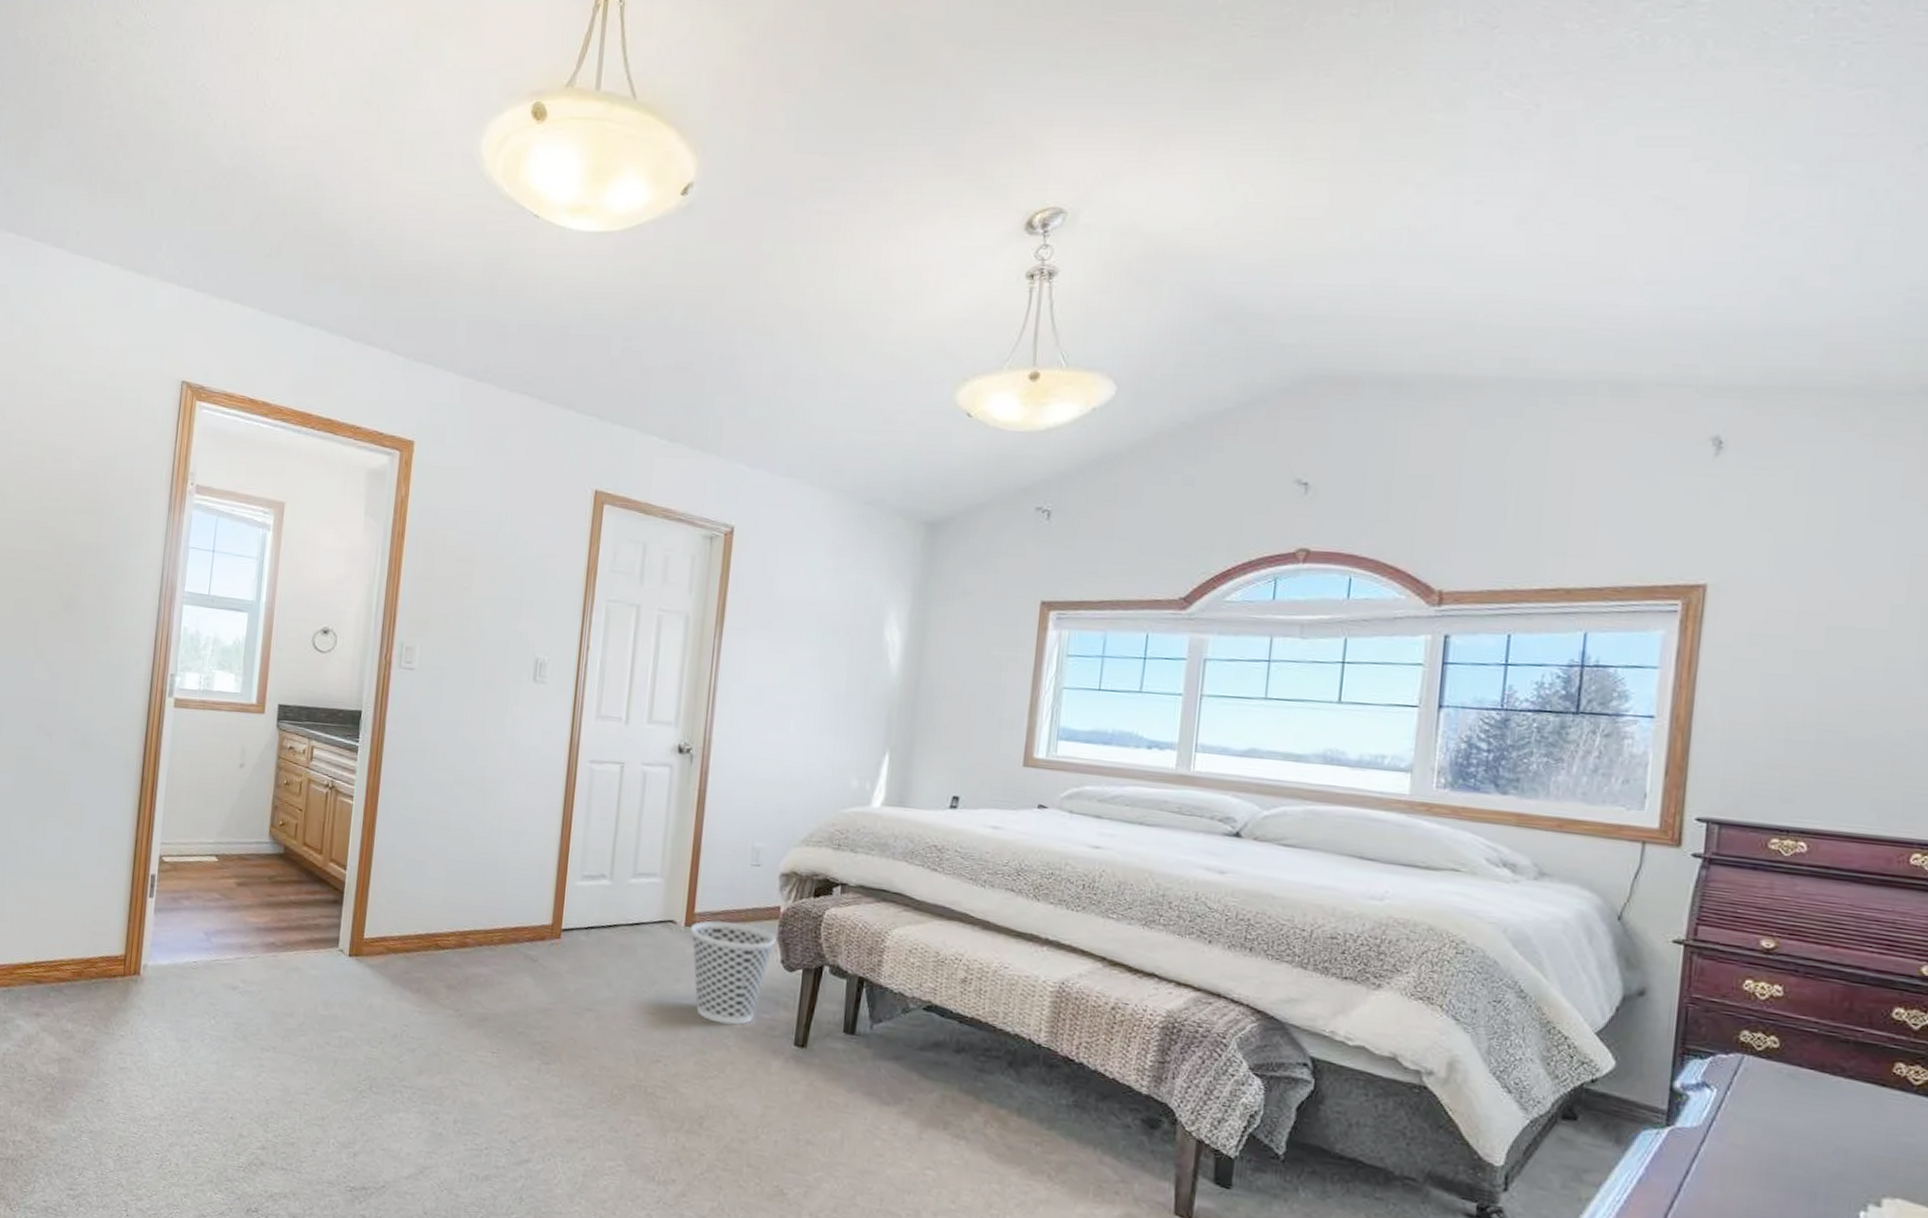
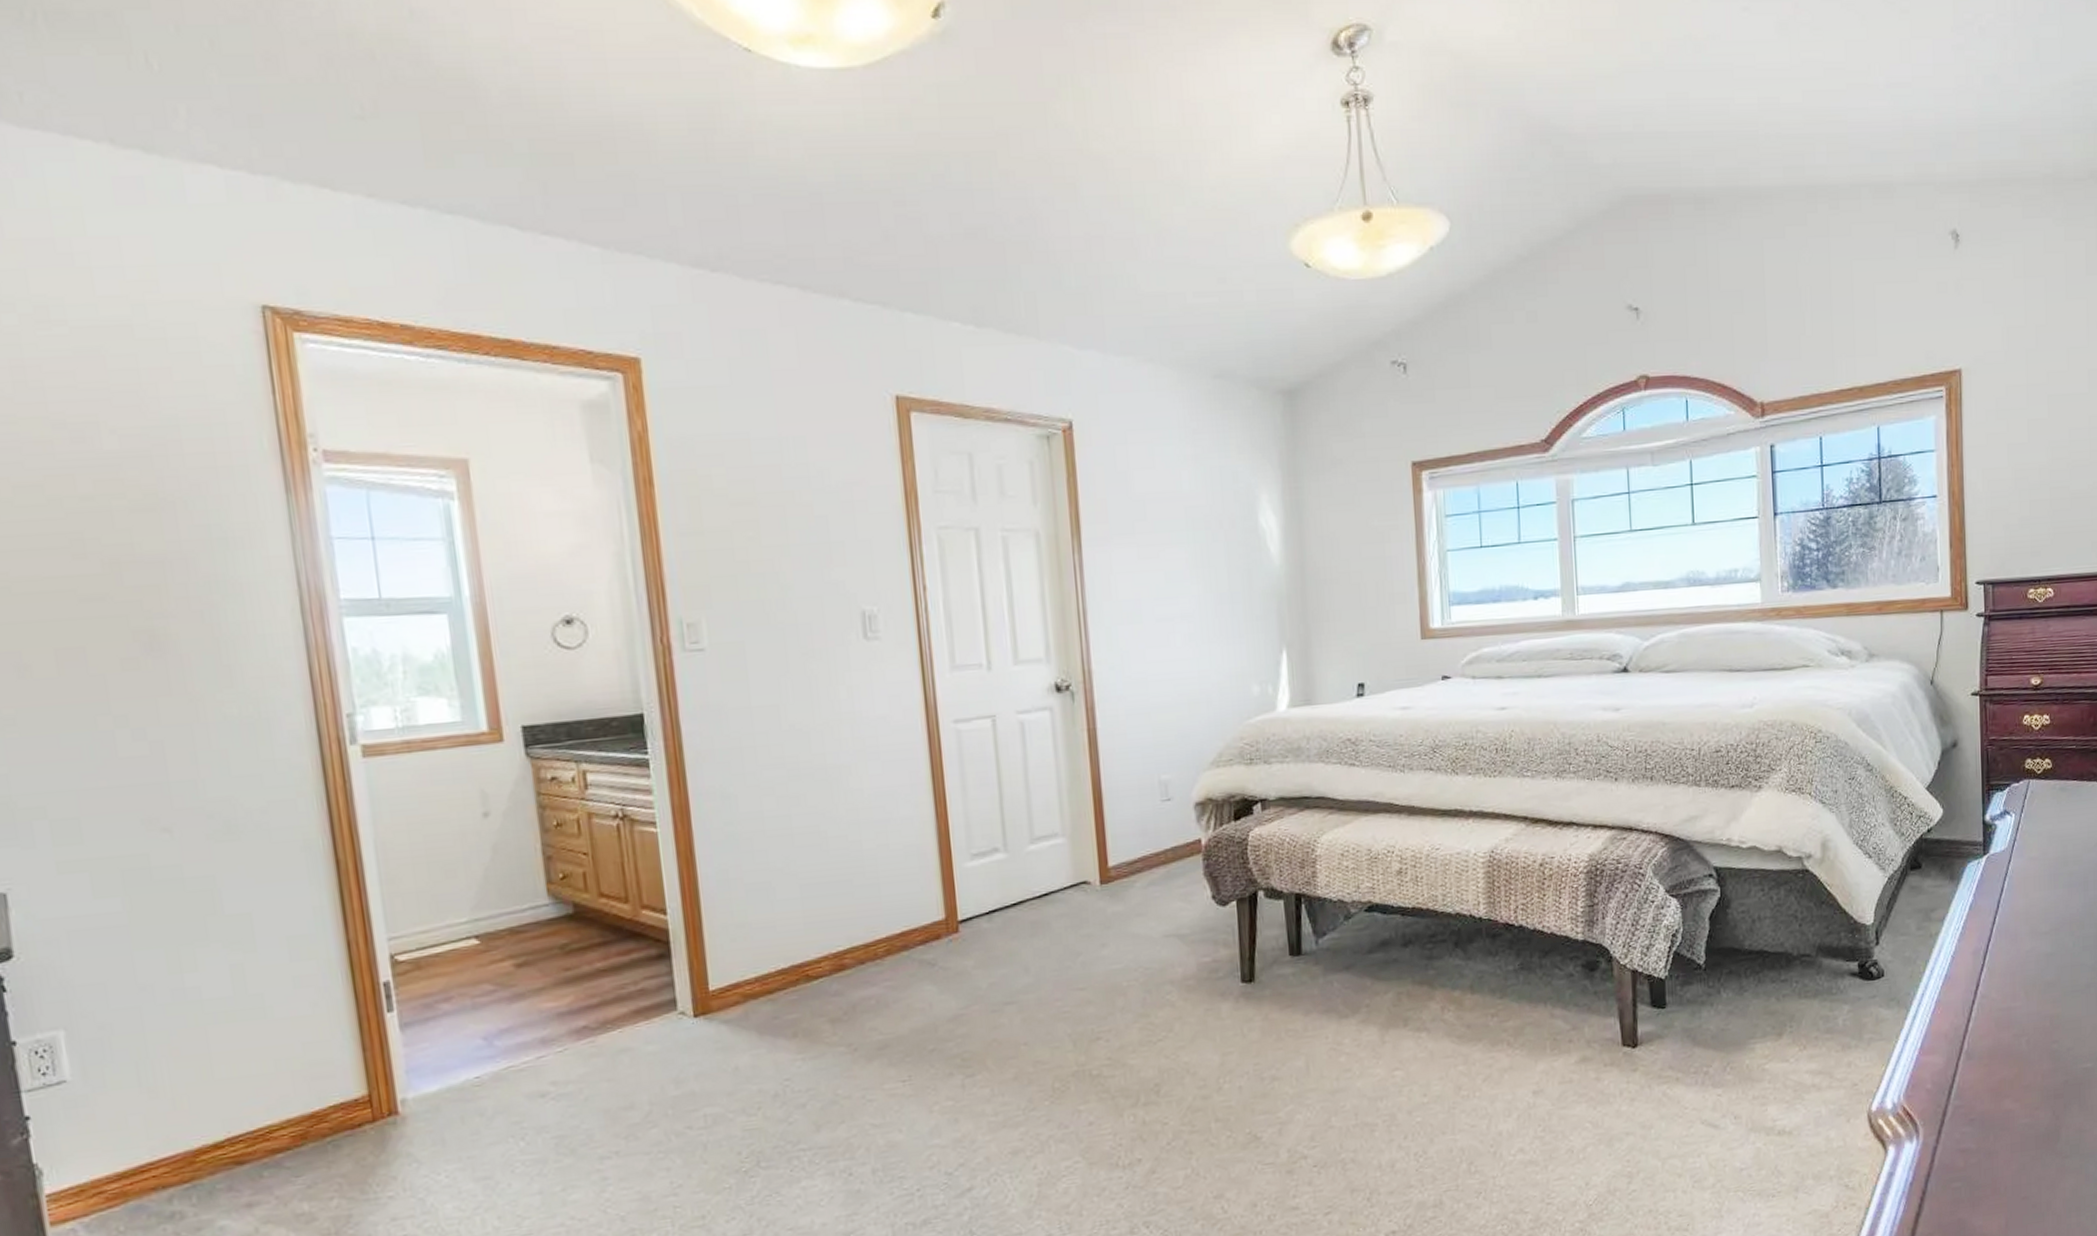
wastebasket: present [690,920,777,1026] -> none [1106,866,1203,981]

